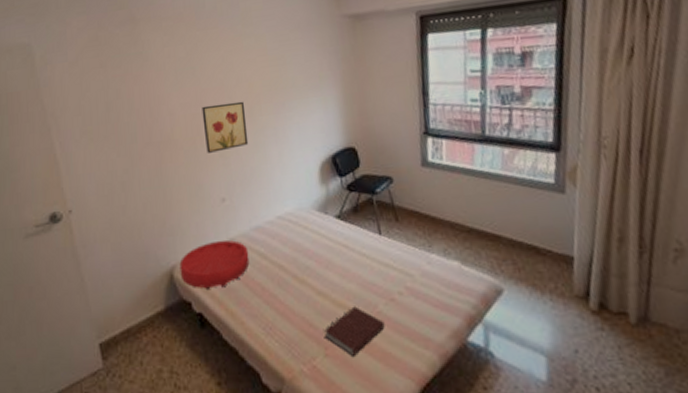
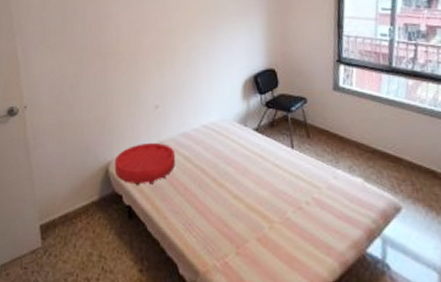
wall art: present [201,101,249,153] -> none [144,22,182,65]
notebook: present [324,306,385,356] -> none [237,211,292,257]

